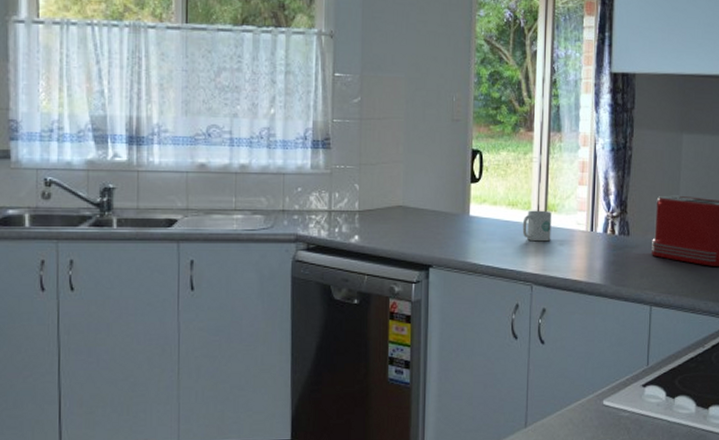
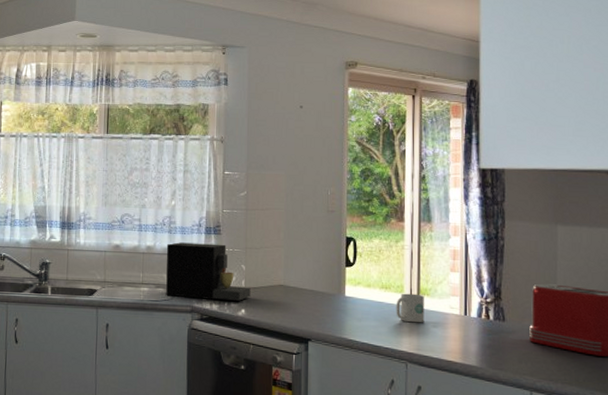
coffee maker: none [264,159,365,226] -> present [166,242,251,301]

